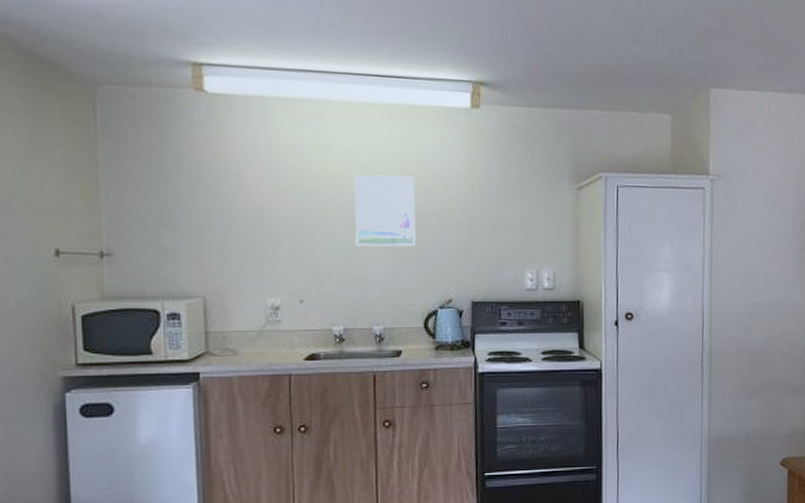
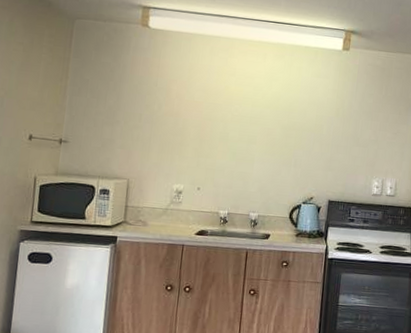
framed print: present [354,174,416,247] -> none [244,95,294,153]

